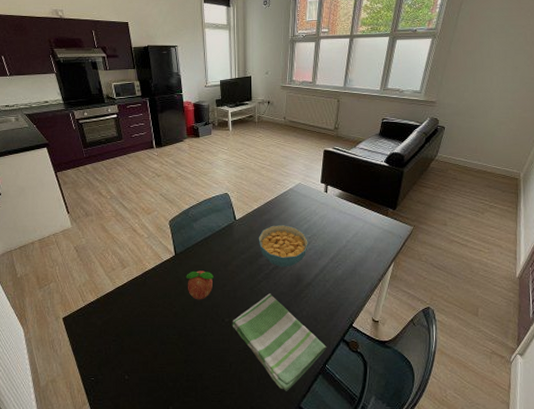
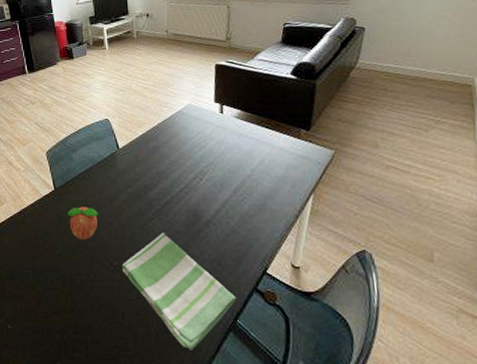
cereal bowl: present [258,225,309,267] -> none [145,153,206,202]

